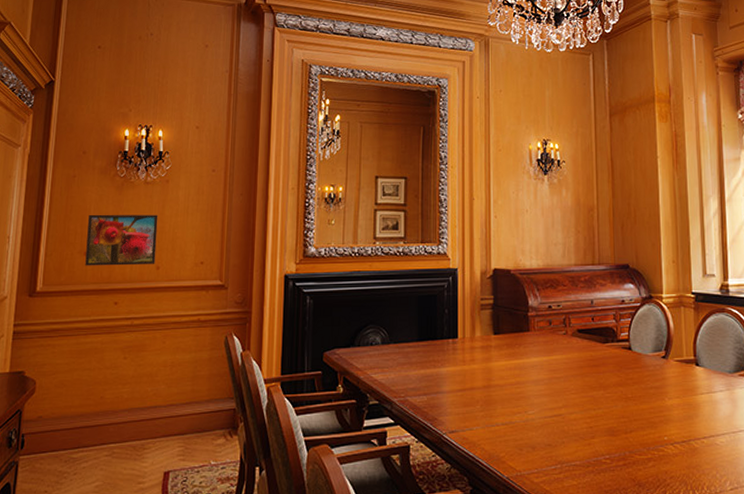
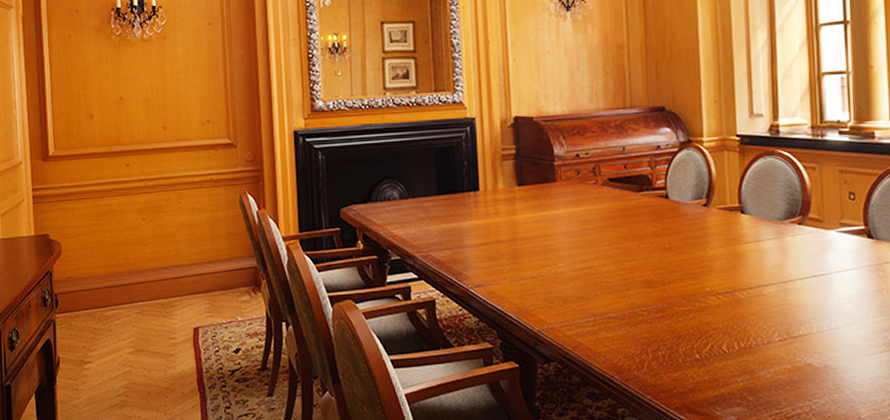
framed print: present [85,214,158,266] -> none [90,73,162,129]

